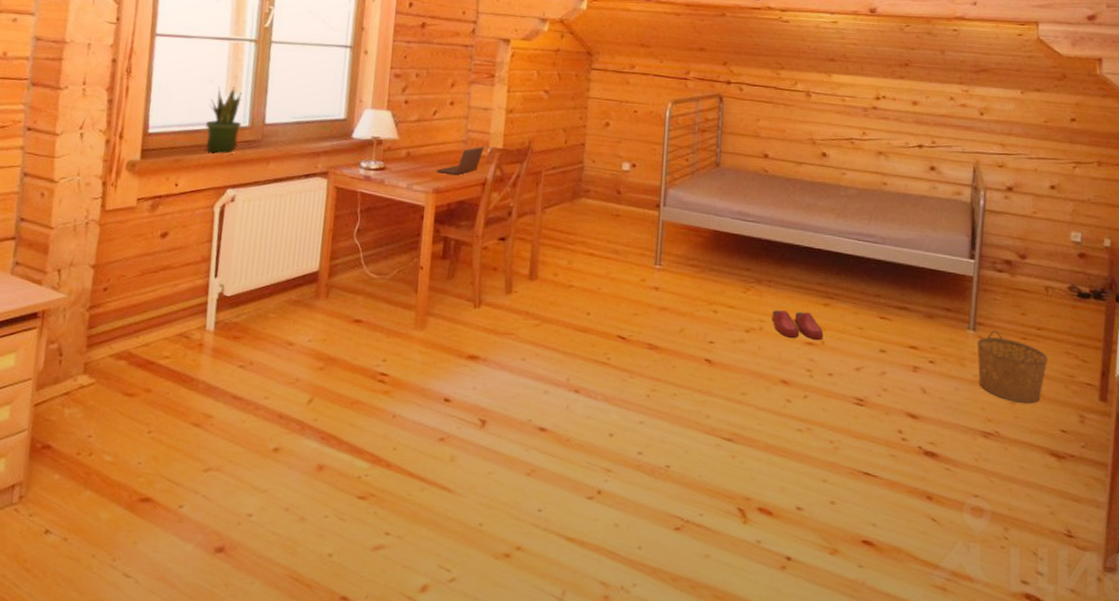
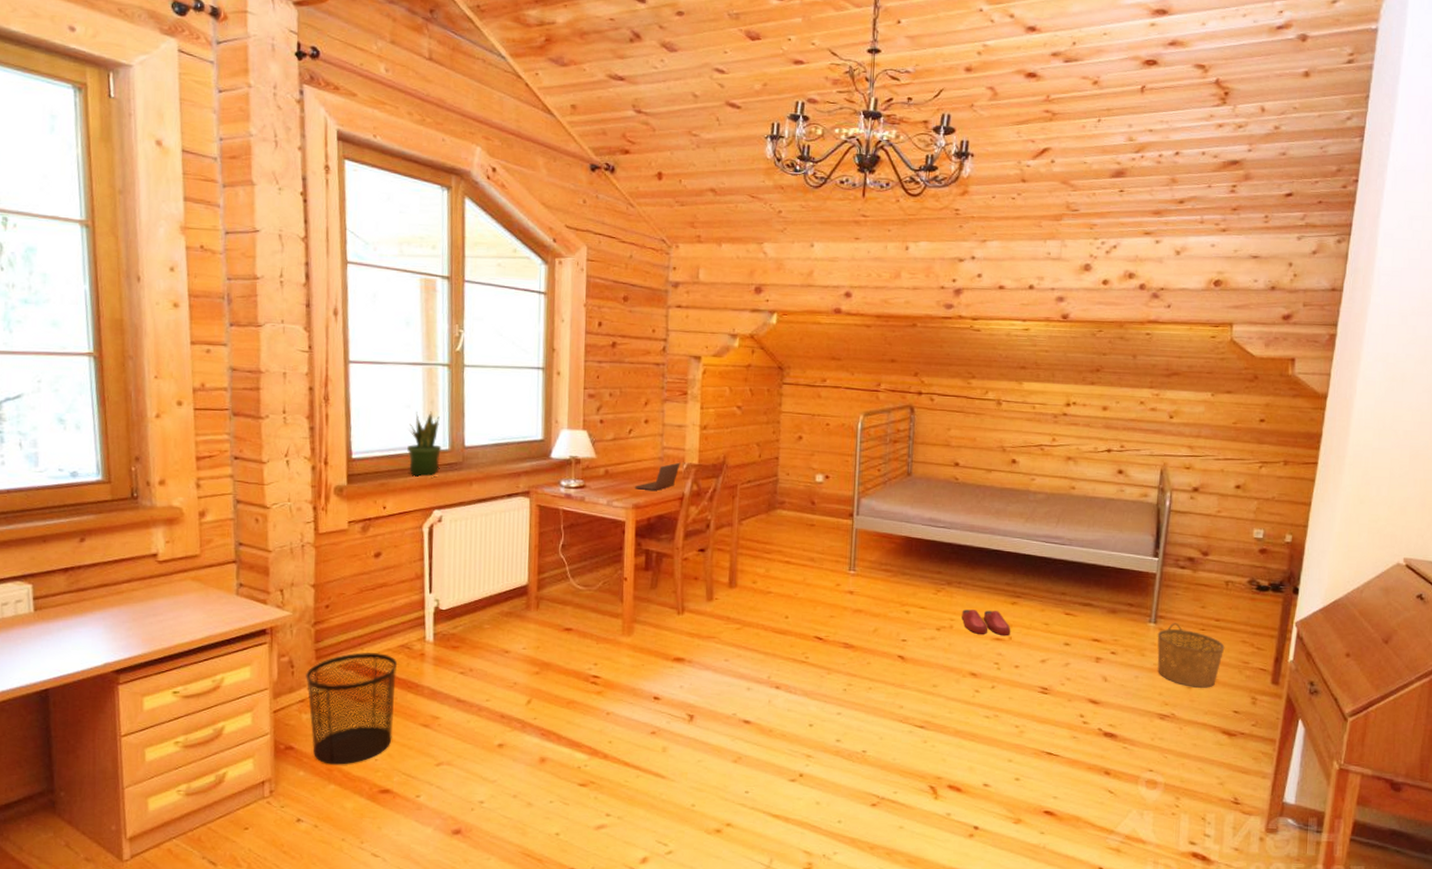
waste bin: none [72,340,174,468] -> present [306,652,398,765]

